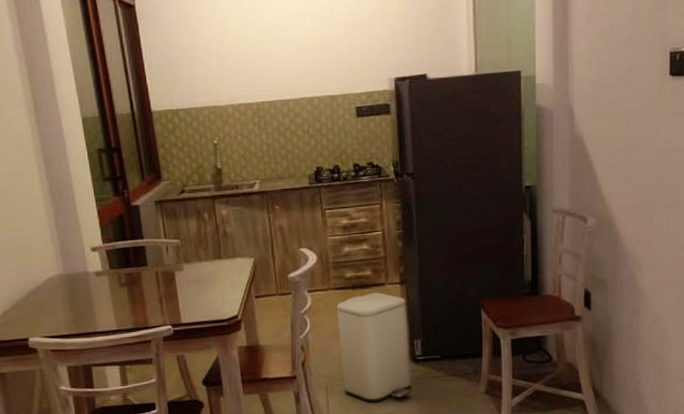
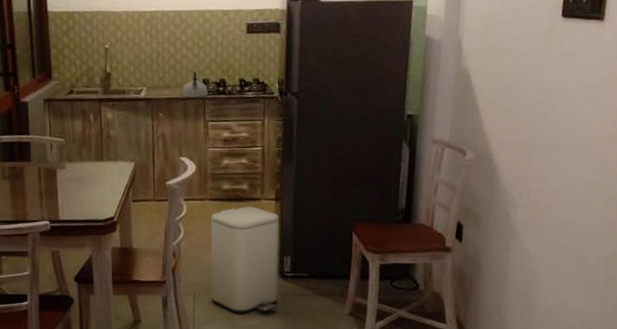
kettle: none [295,160,324,188] -> present [181,71,209,99]

